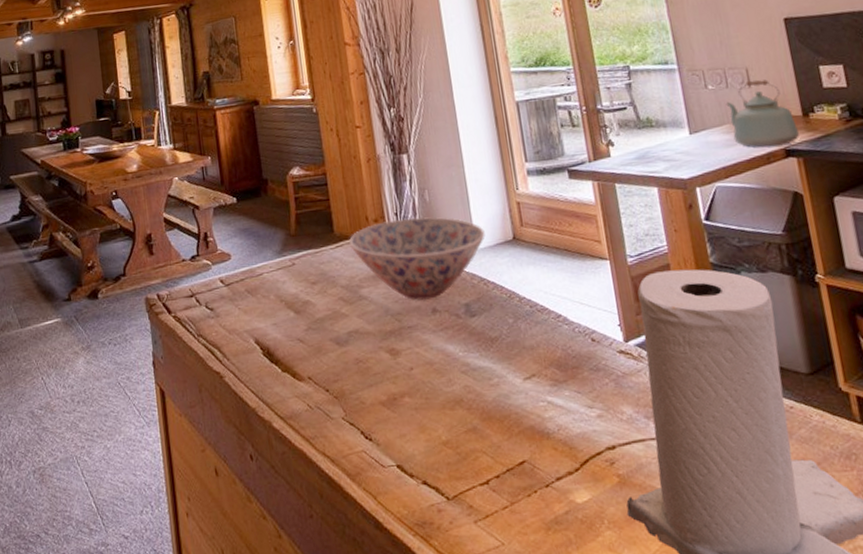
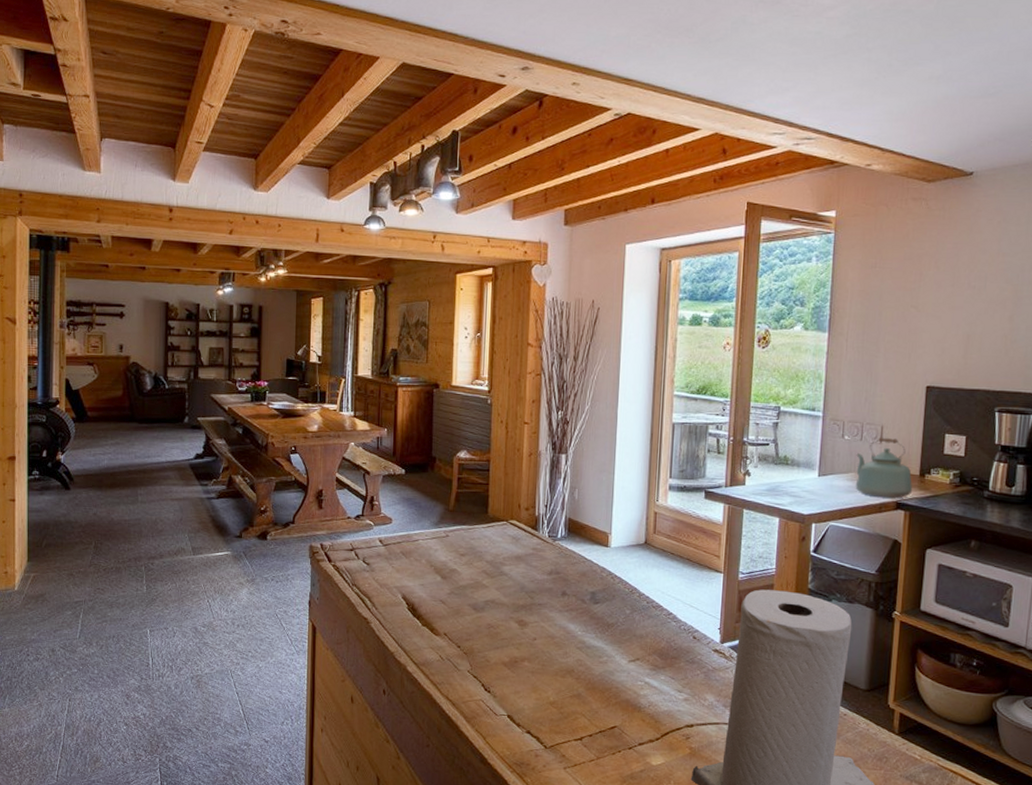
bowl: present [349,216,485,301] -> none [500,511,621,584]

